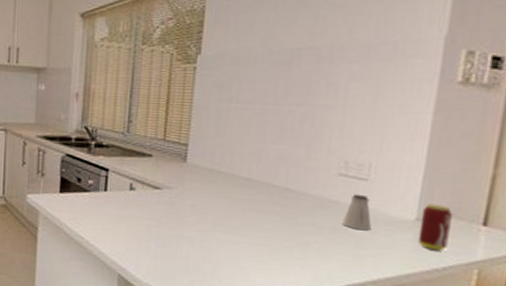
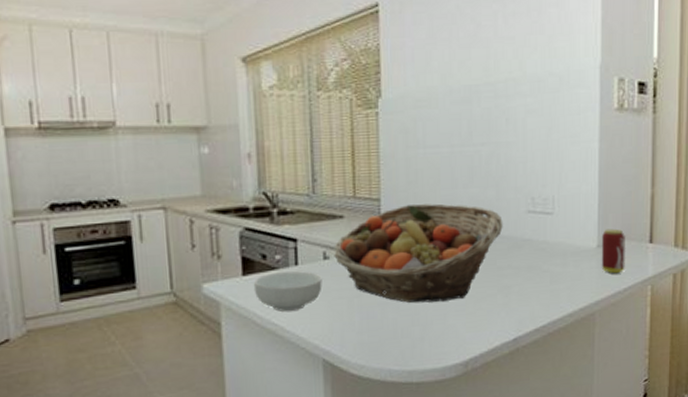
cereal bowl: none [67,194,126,229] -> present [253,271,322,312]
fruit basket: none [139,152,310,246] -> present [334,203,503,303]
saltshaker: present [342,194,372,231] -> none [536,229,563,265]

